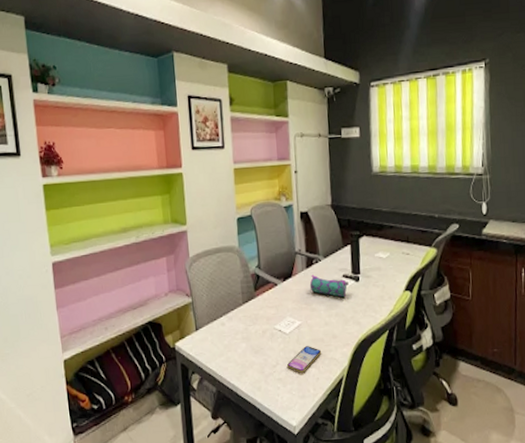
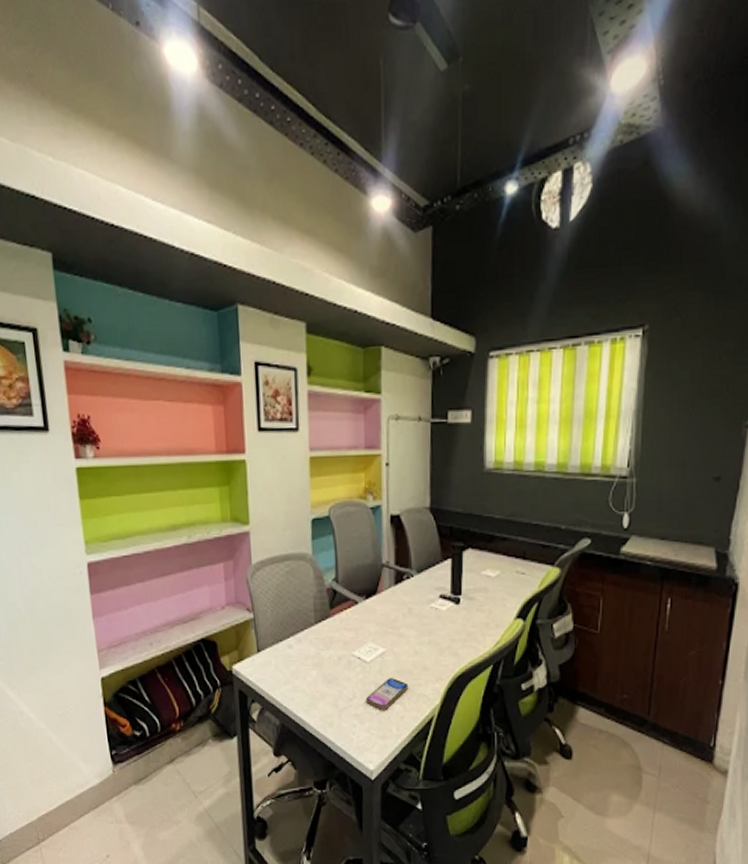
pencil case: present [309,274,349,298] -> none [398,592,446,623]

